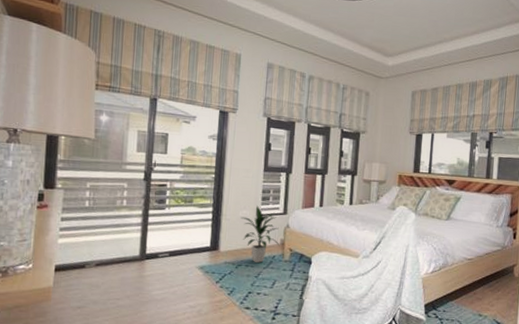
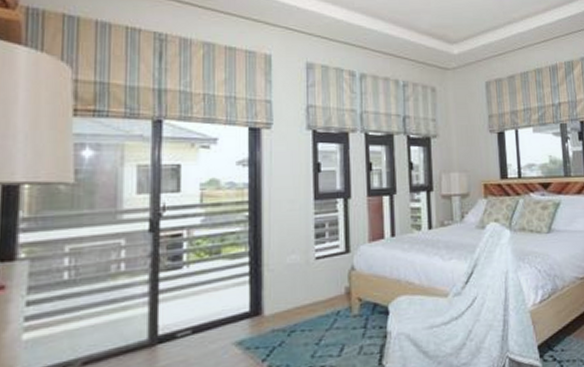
indoor plant: present [240,205,280,263] -> none [289,246,345,324]

